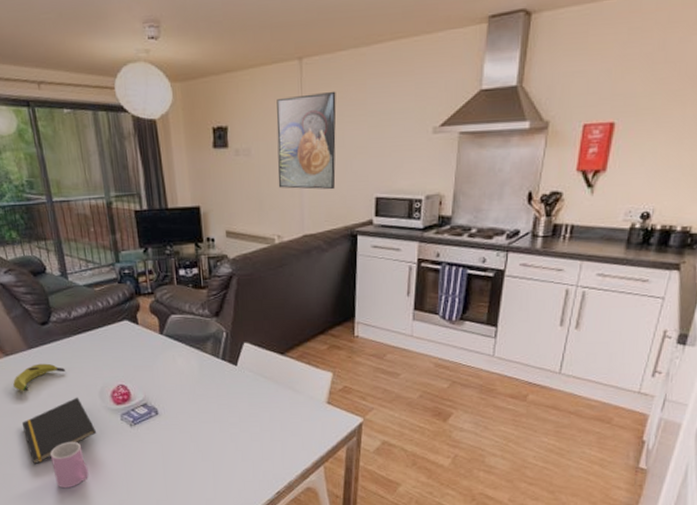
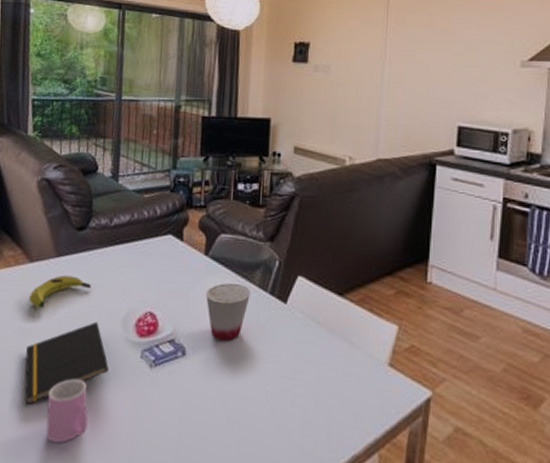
cup: none [167,355,205,400] -> present [206,283,251,342]
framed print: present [276,91,337,190] -> none [355,18,422,114]

